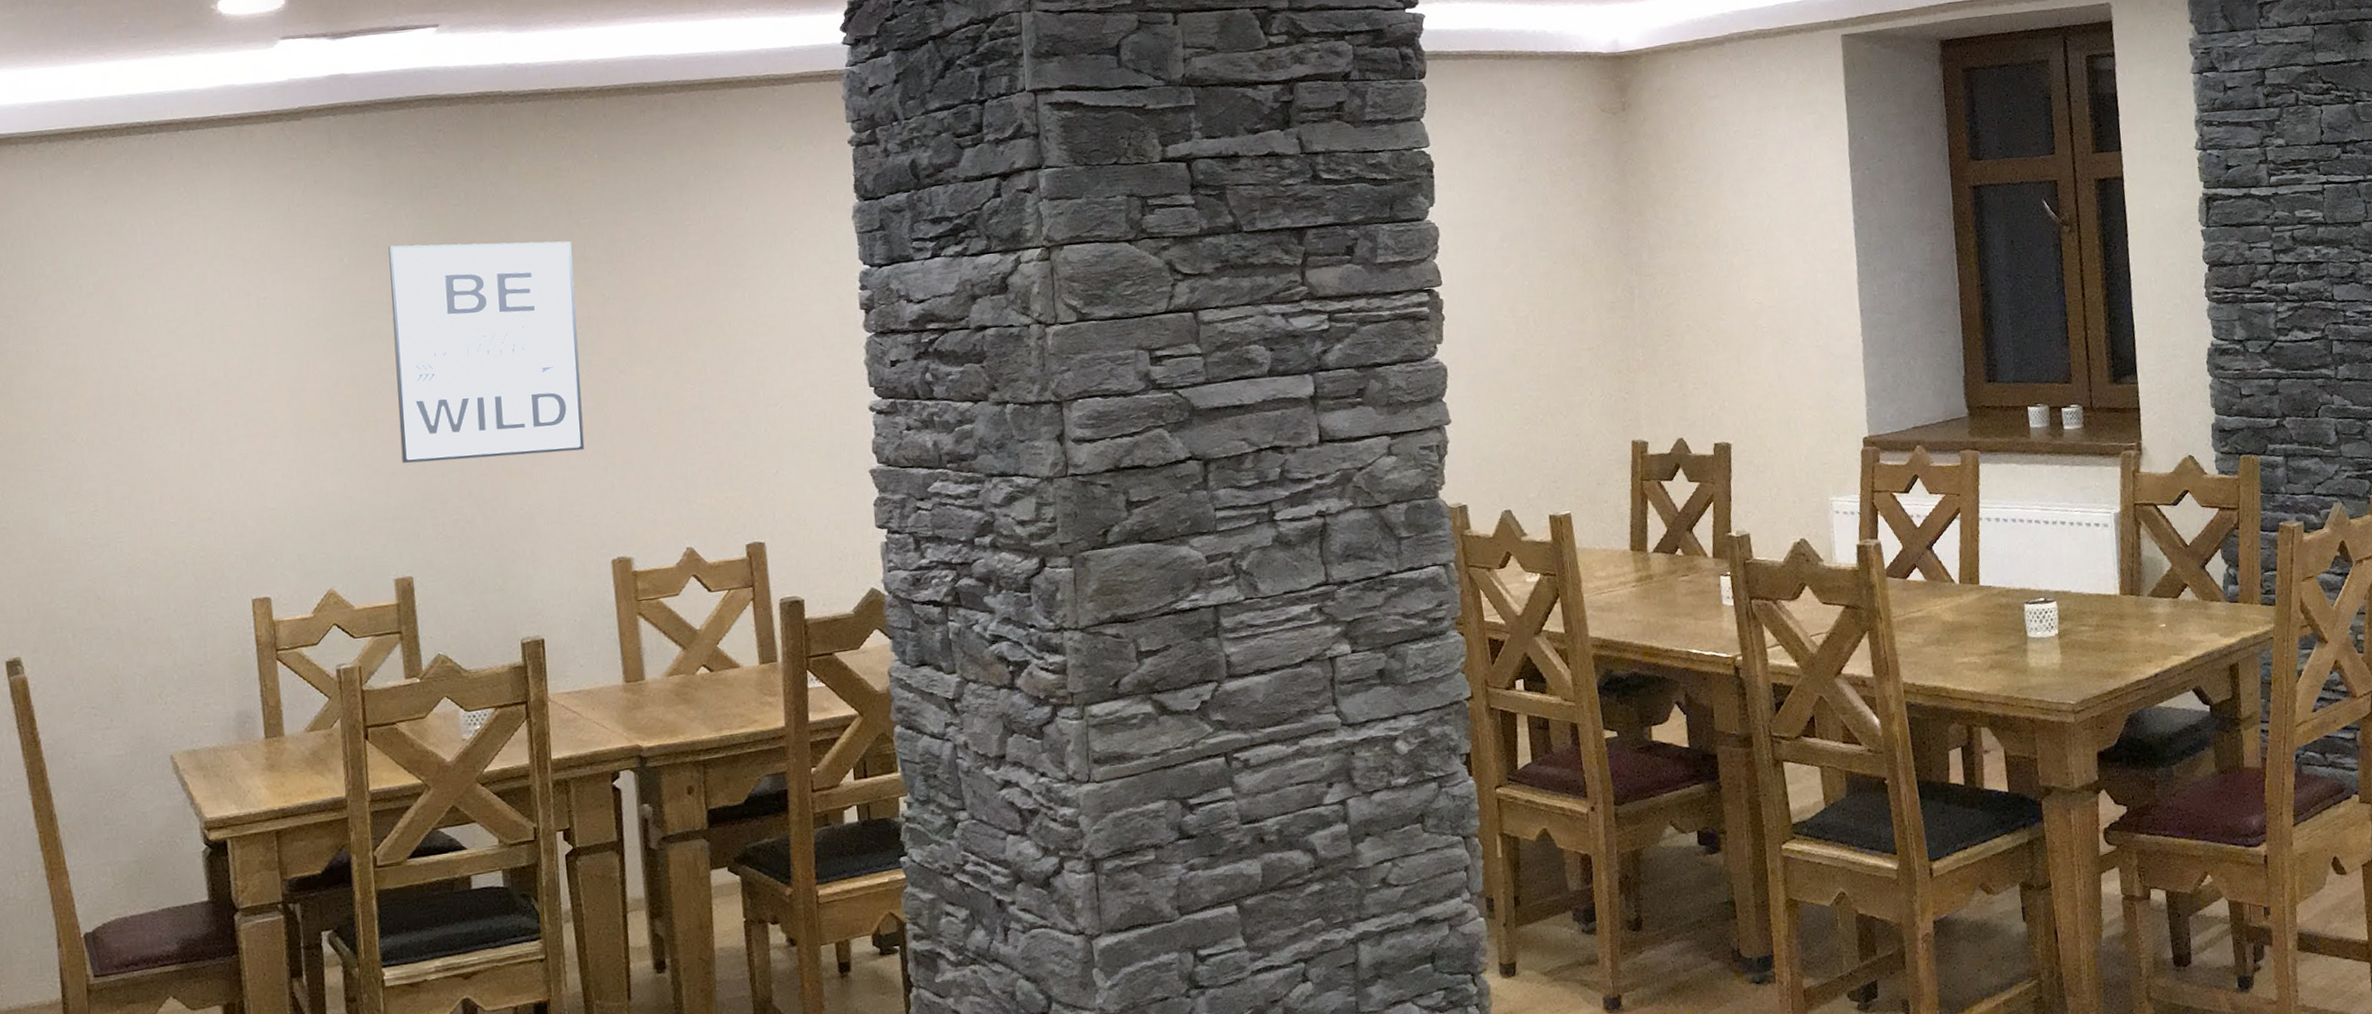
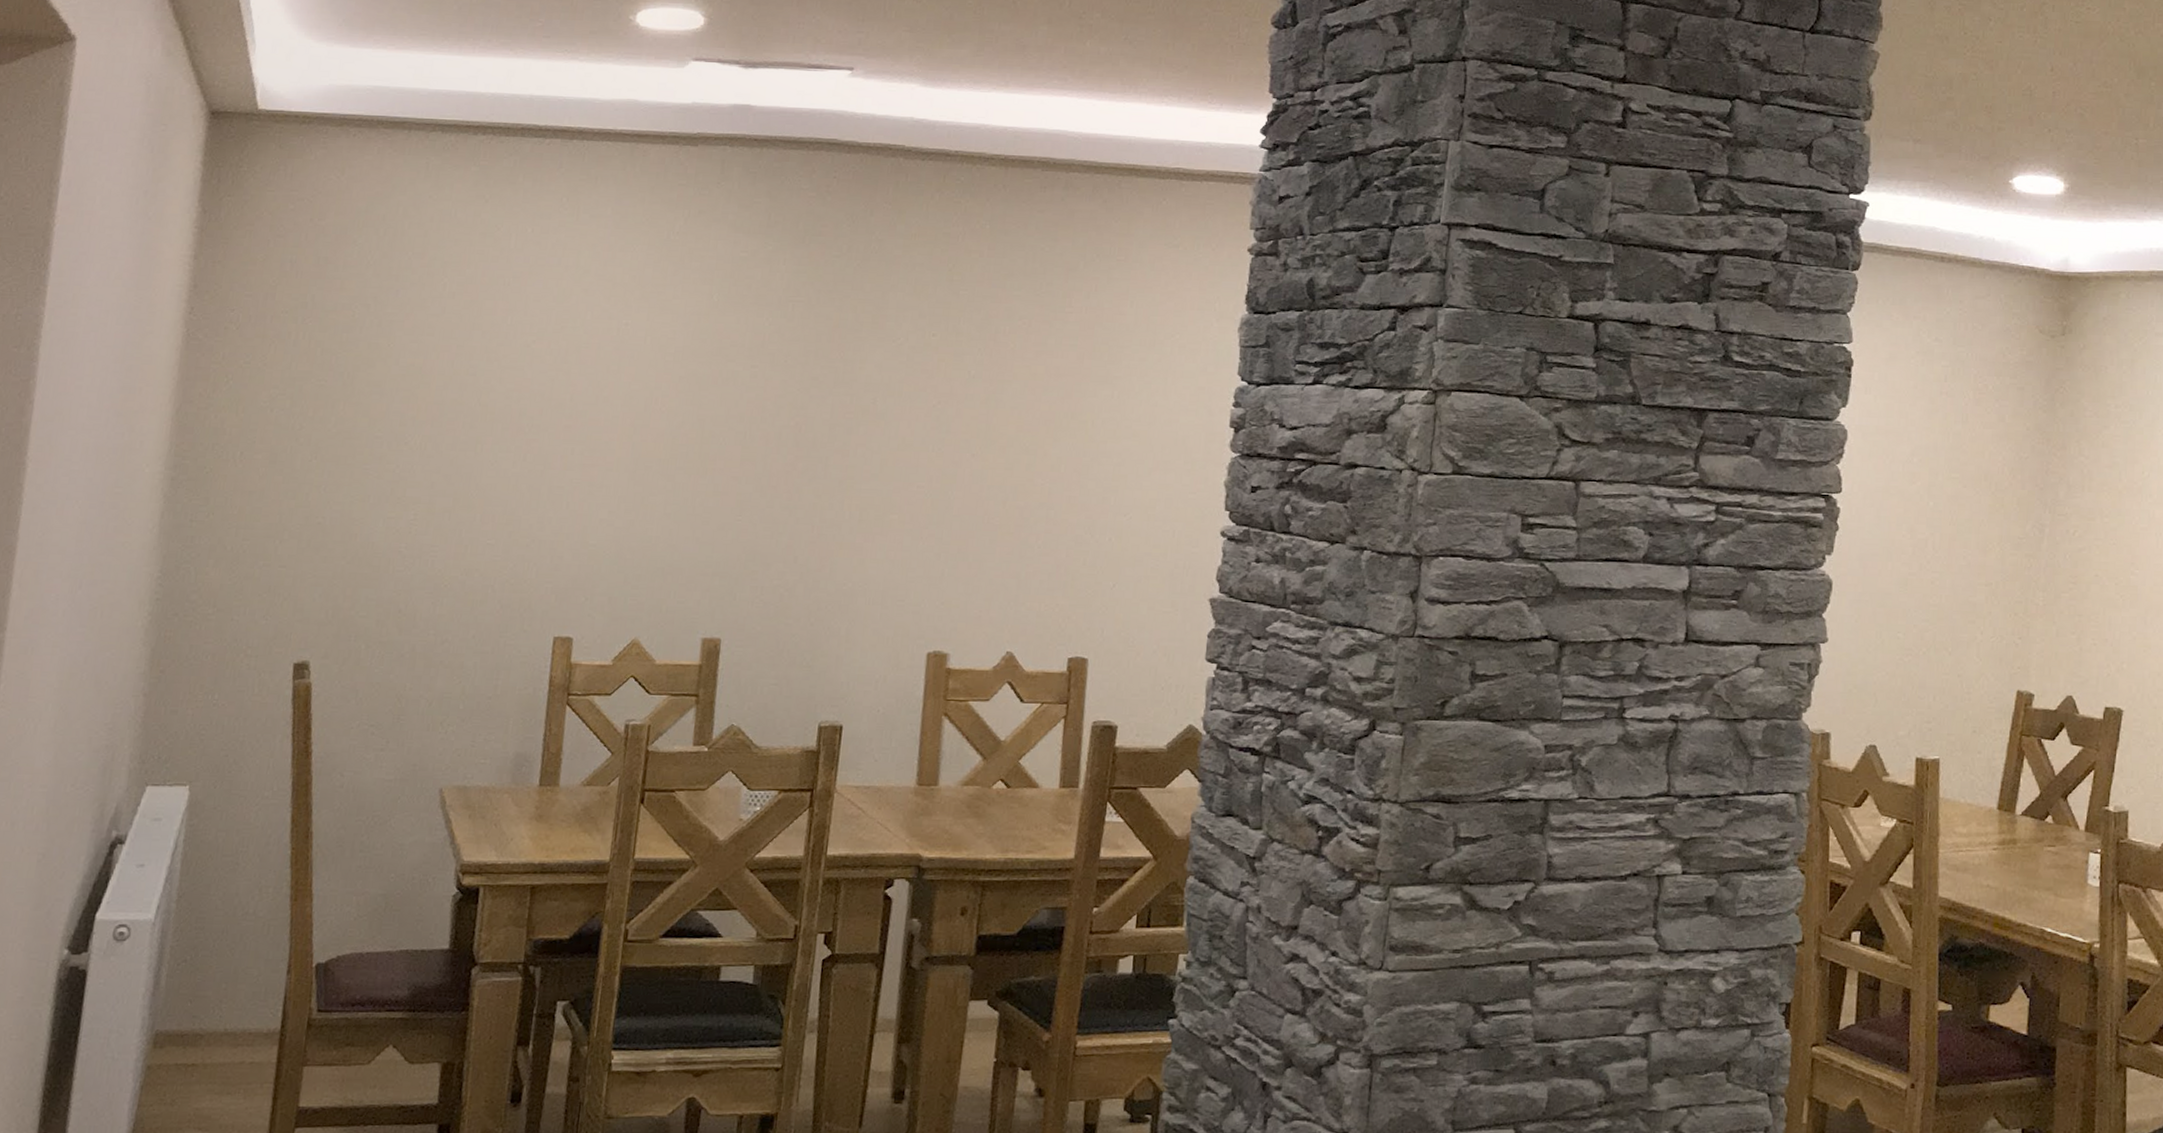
wall art: present [388,241,585,464] -> none [732,289,947,532]

